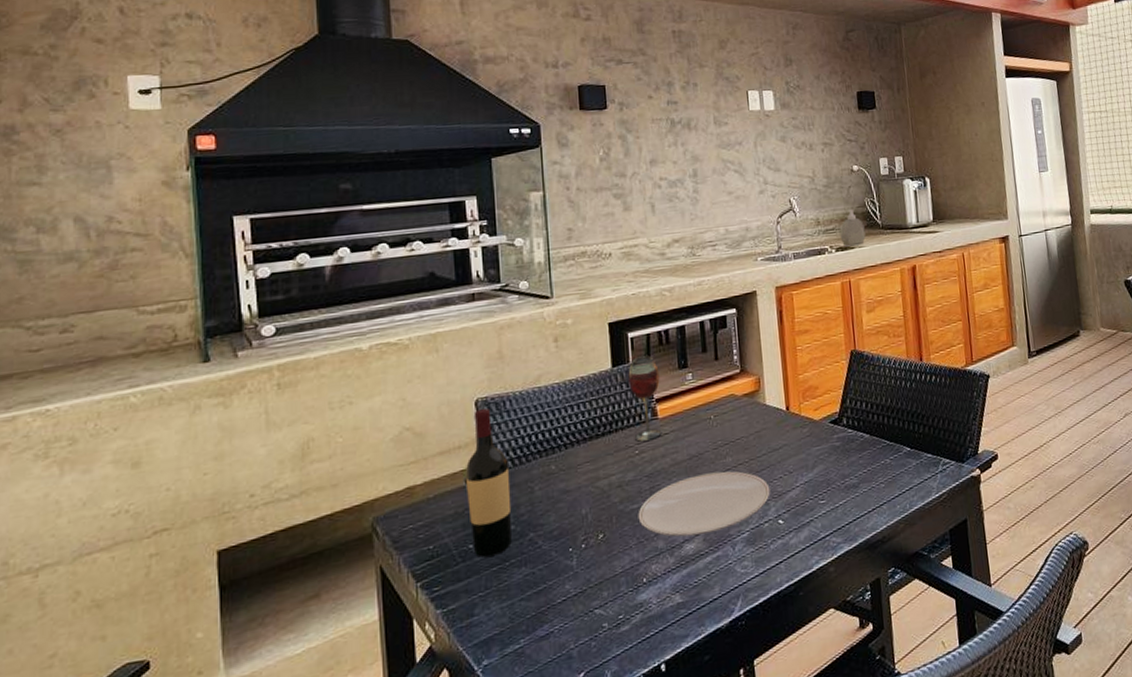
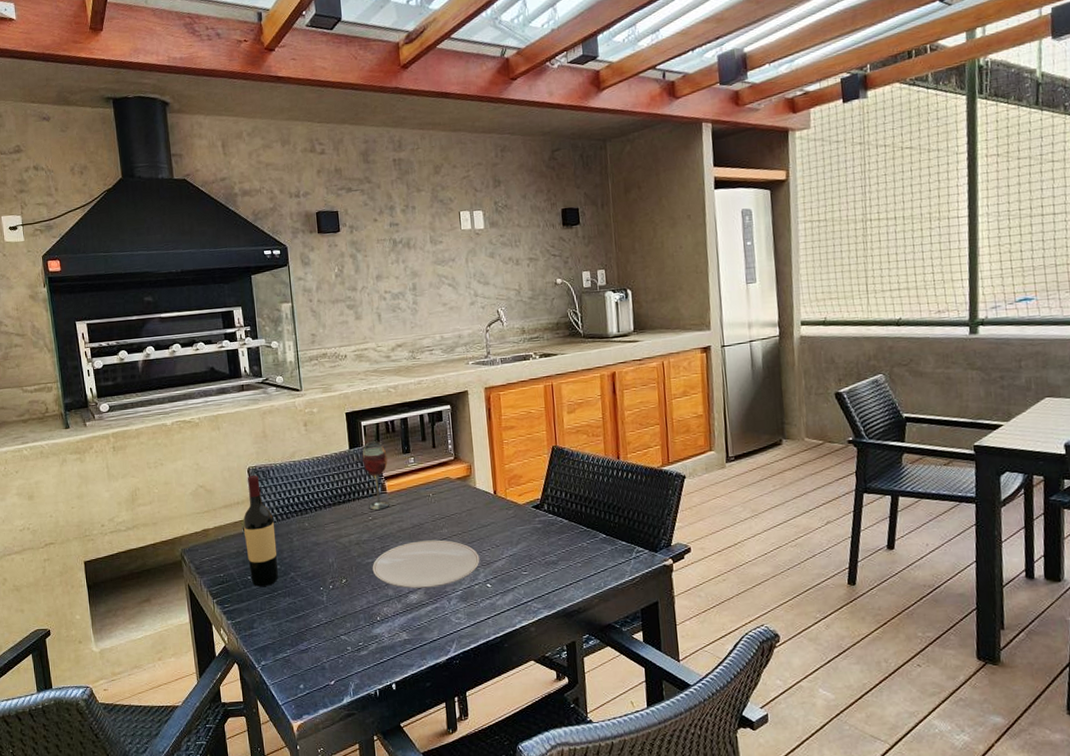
soap bottle: present [840,208,866,247] -> none [543,319,568,353]

